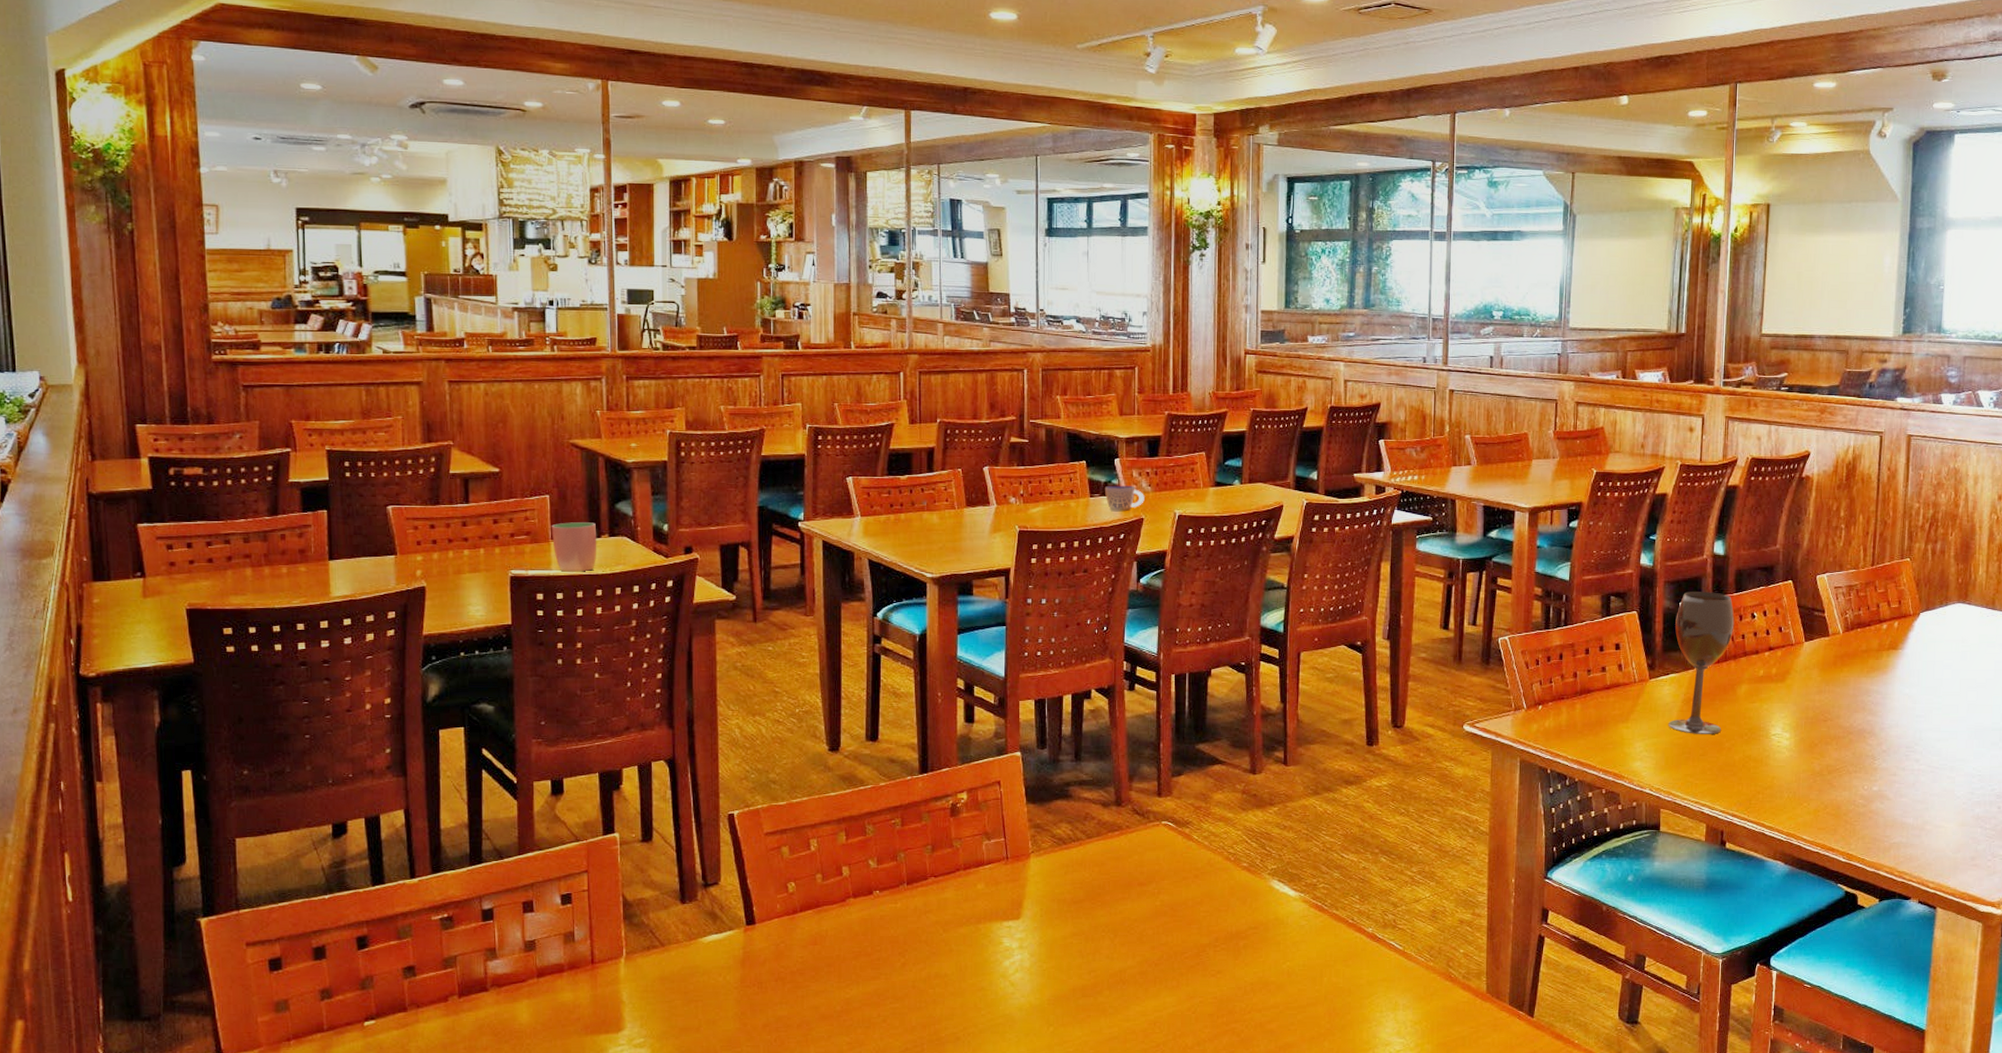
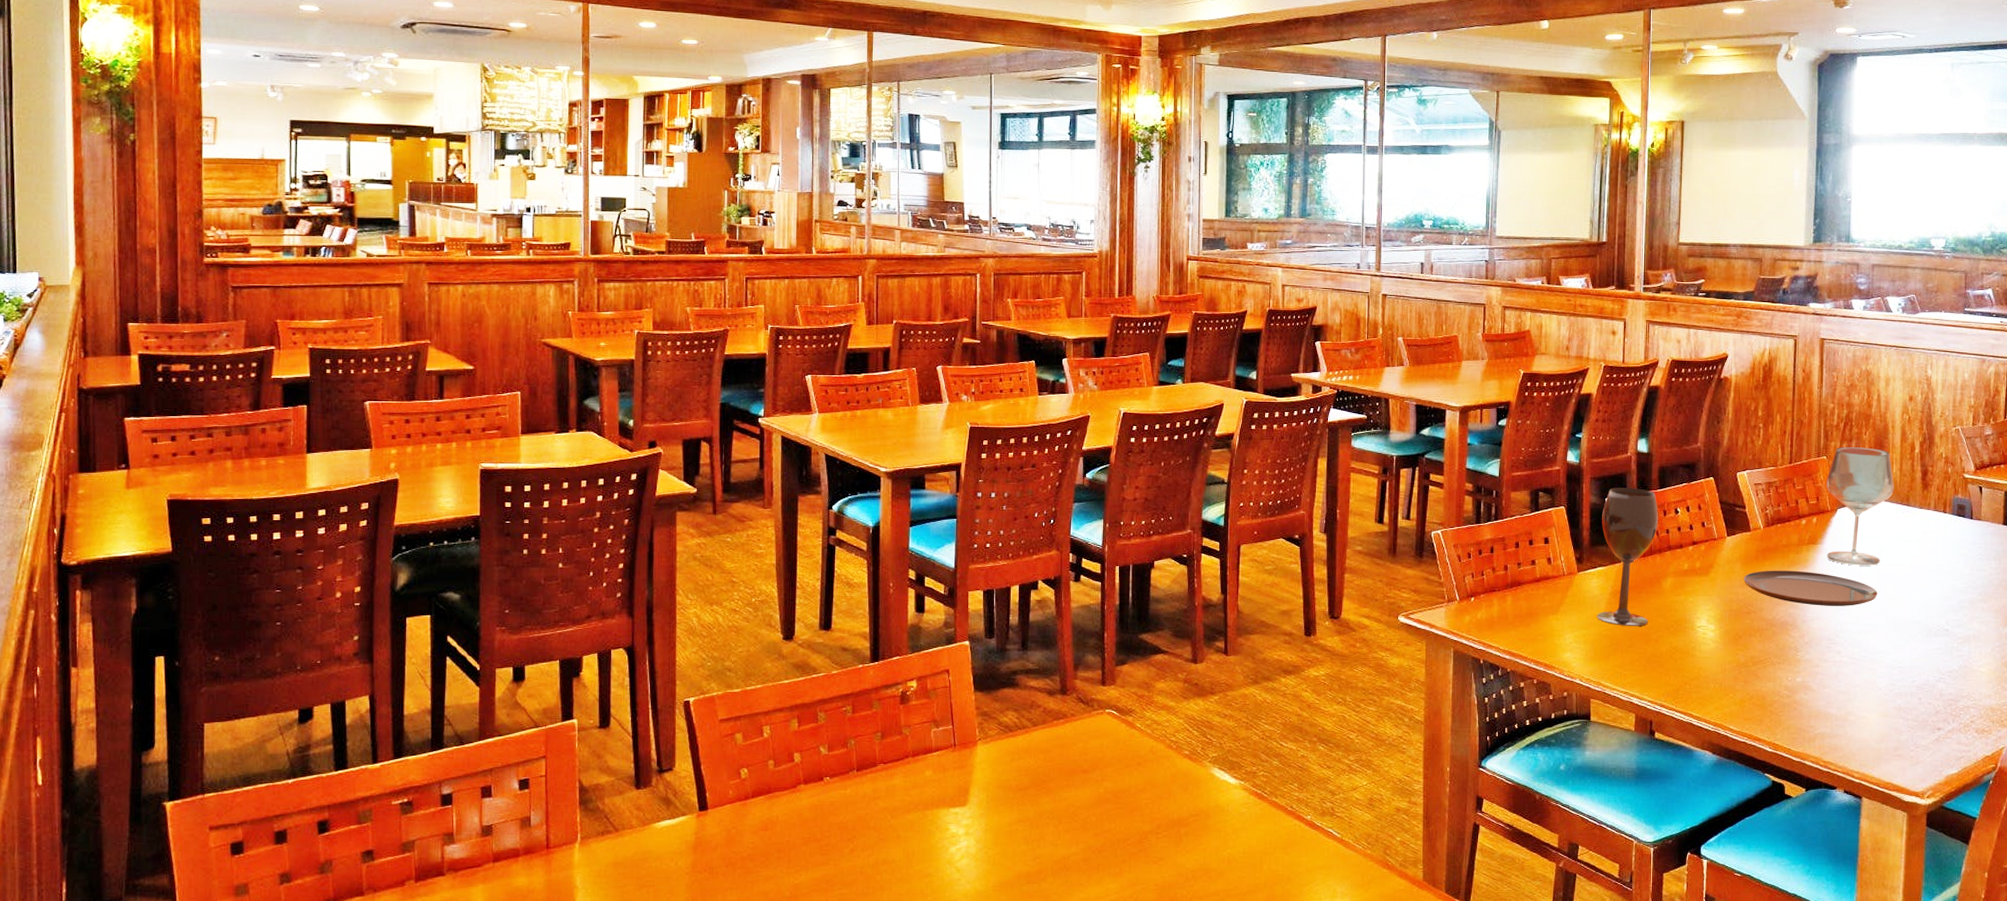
cup: present [551,522,597,572] -> none [521,417,565,465]
cup: present [1105,485,1144,512] -> none [1053,384,1091,410]
plate: none [1821,676,1959,713] -> present [1743,570,1878,606]
wine glass: none [1907,548,1980,672] -> present [1826,447,1895,566]

